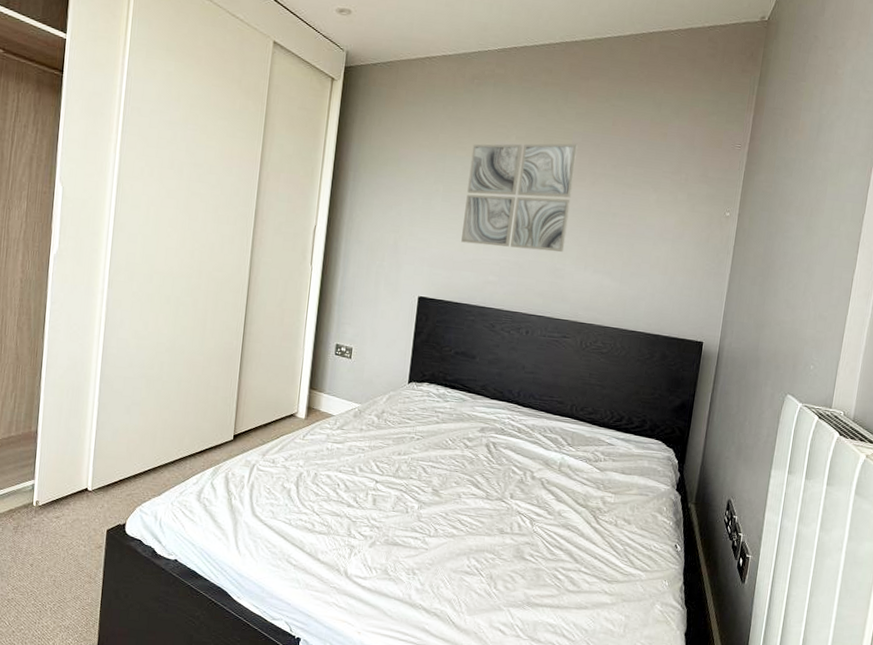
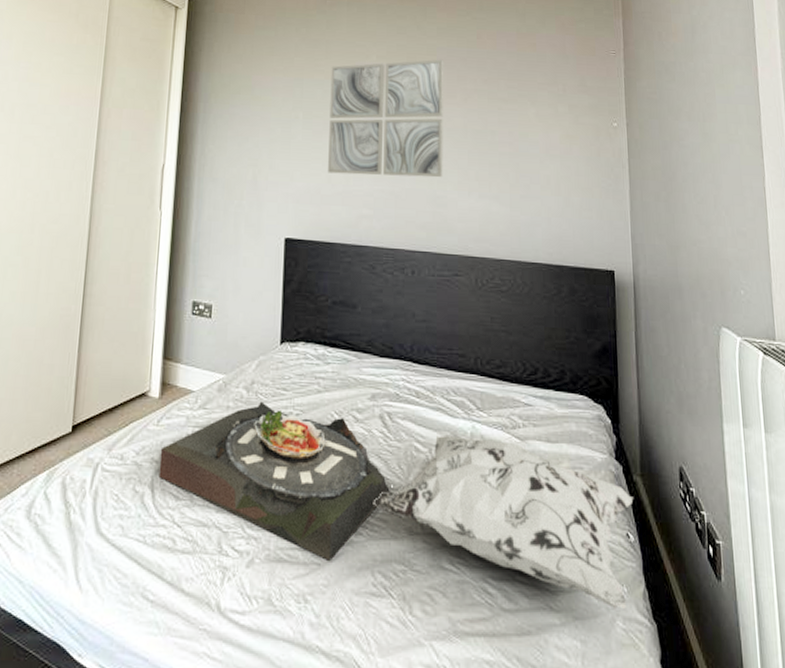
serving tray: none [302,427,489,547] -> present [158,401,390,561]
decorative pillow: none [473,462,686,597] -> present [373,434,634,609]

